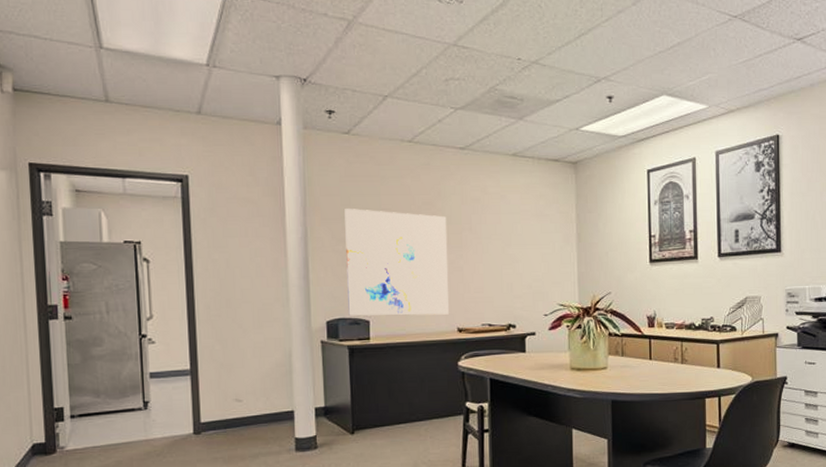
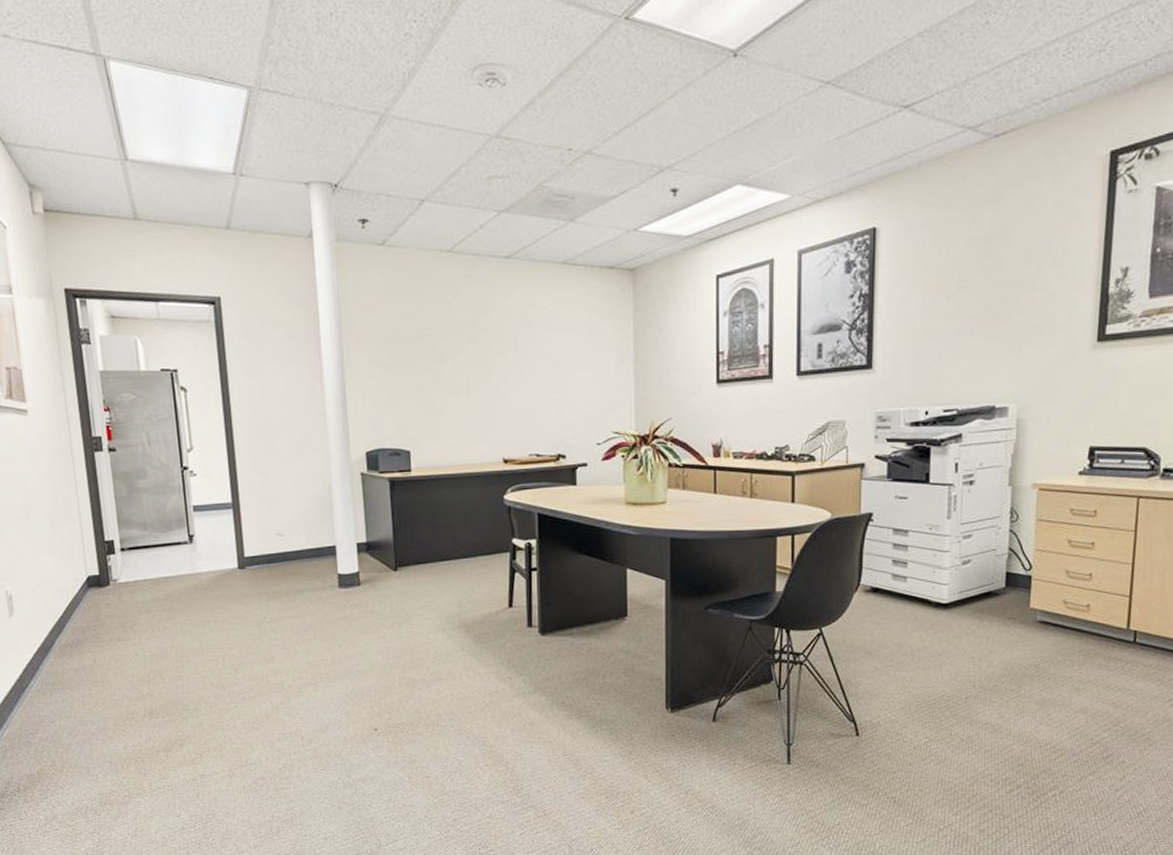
wall art: present [344,209,449,316] -> none [381,329,493,446]

